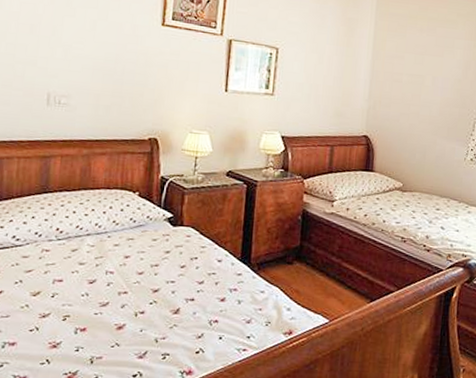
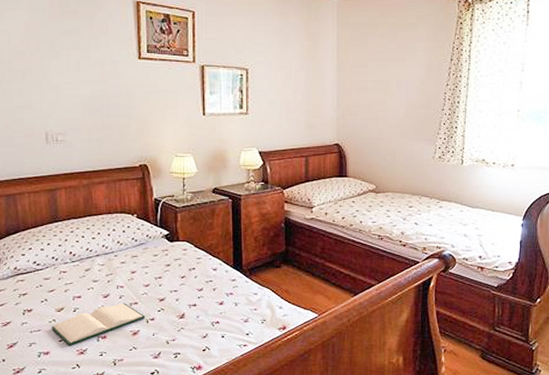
hardback book: none [22,291,135,337] -> present [51,303,146,346]

